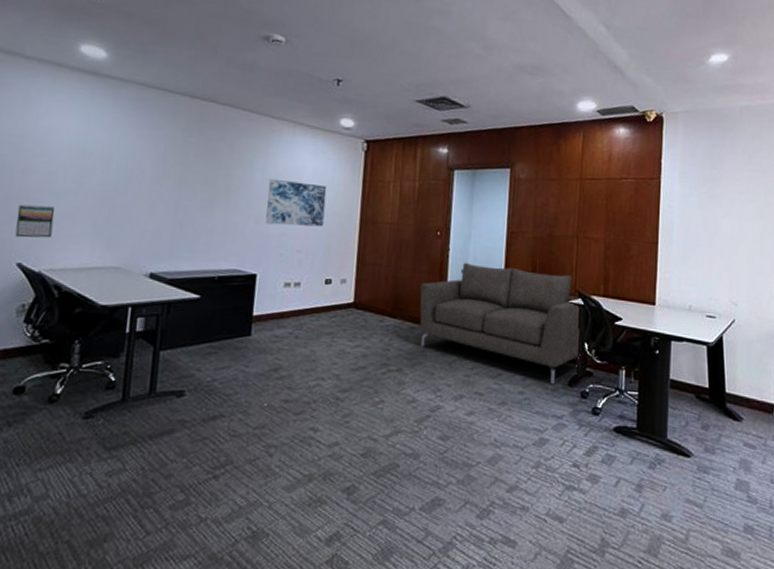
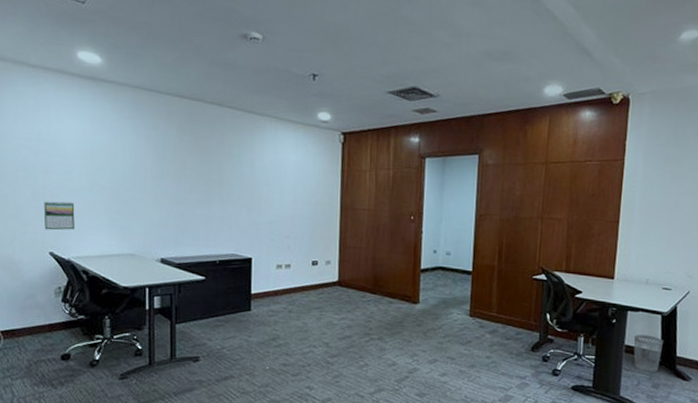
wall art: present [265,178,327,227] -> none [256,171,309,215]
sofa: present [419,263,581,385] -> none [396,244,543,350]
wastebasket: none [679,368,711,411] -> present [633,335,664,373]

